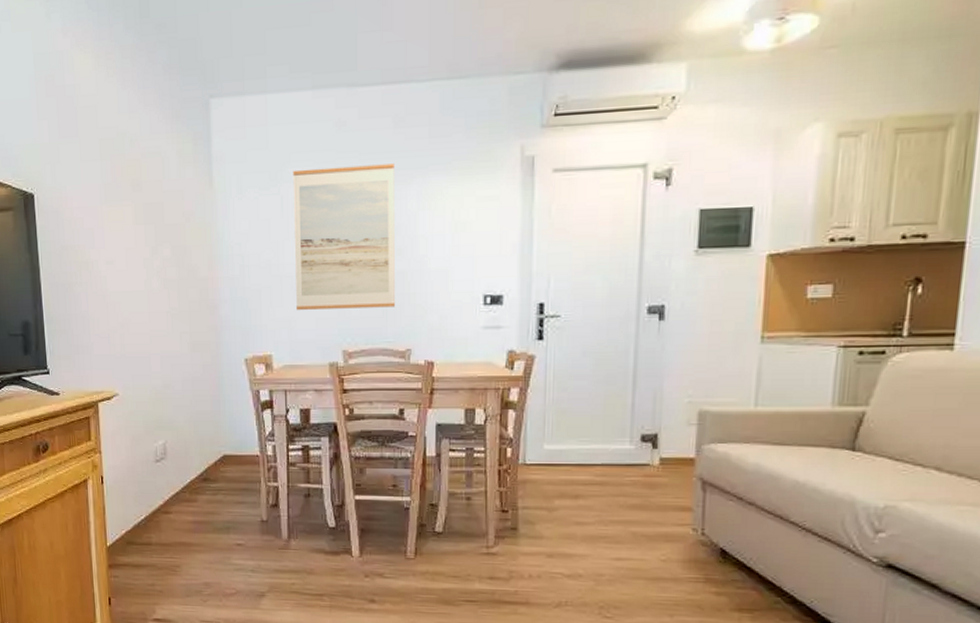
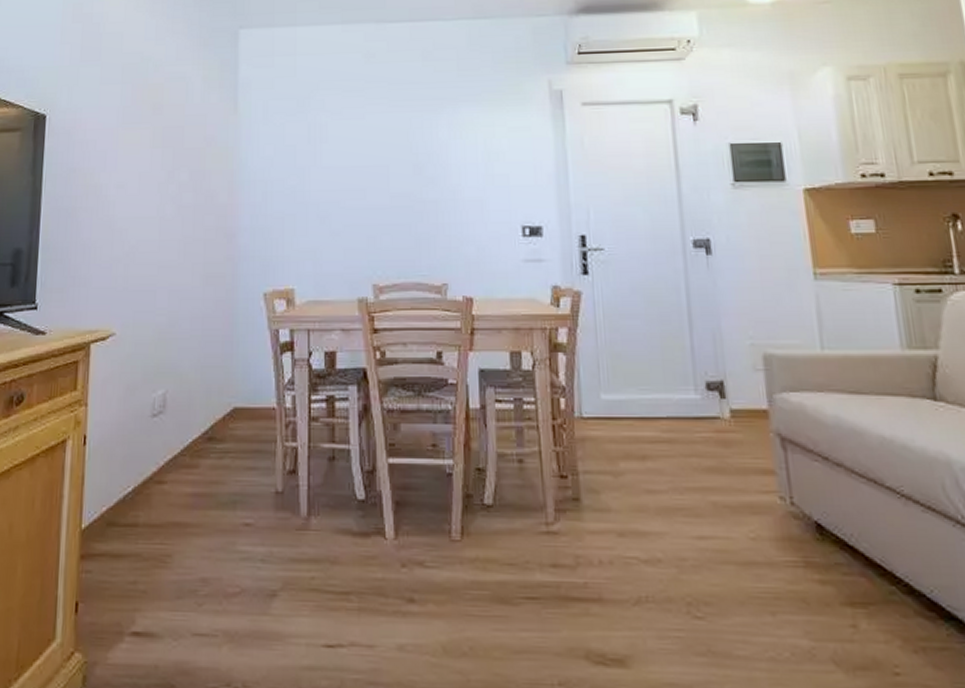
wall art: present [292,163,395,310] -> none [321,94,428,240]

